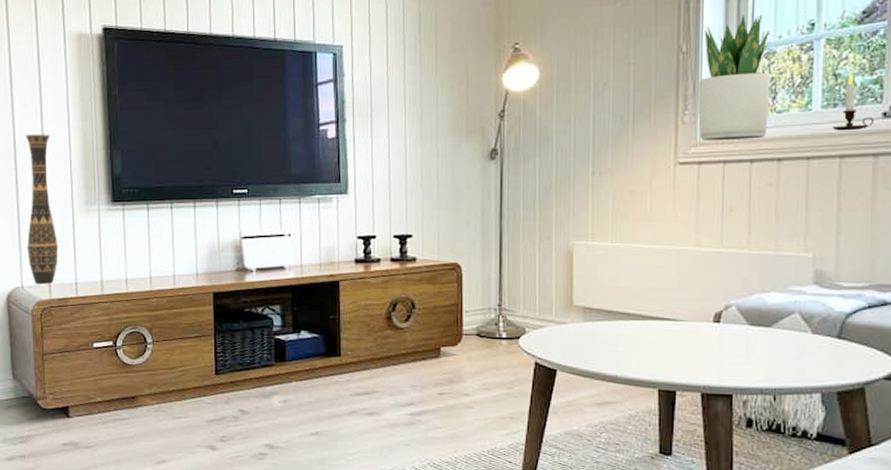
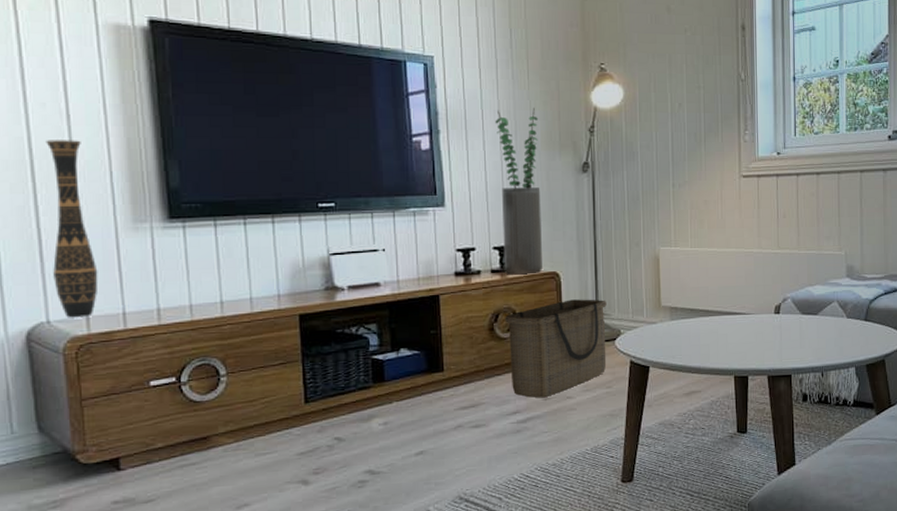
vase: none [401,93,446,265] -> present [495,108,542,275]
basket: none [403,293,511,393] -> present [505,299,607,398]
planter: present [698,14,770,141] -> none [755,49,809,157]
candle: present [831,69,874,131] -> none [854,100,882,150]

